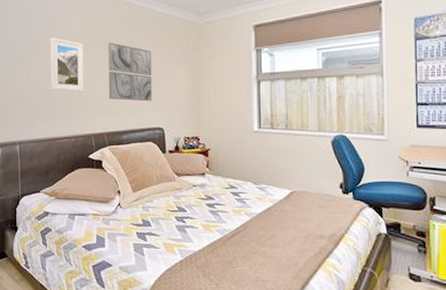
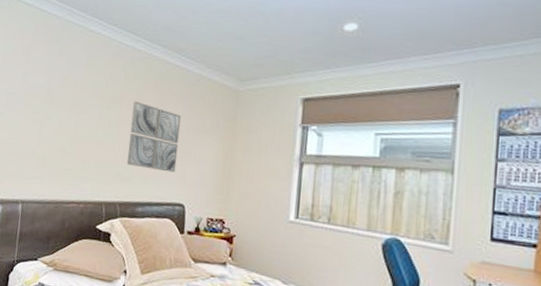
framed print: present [50,37,84,92] -> none [64,89,106,153]

